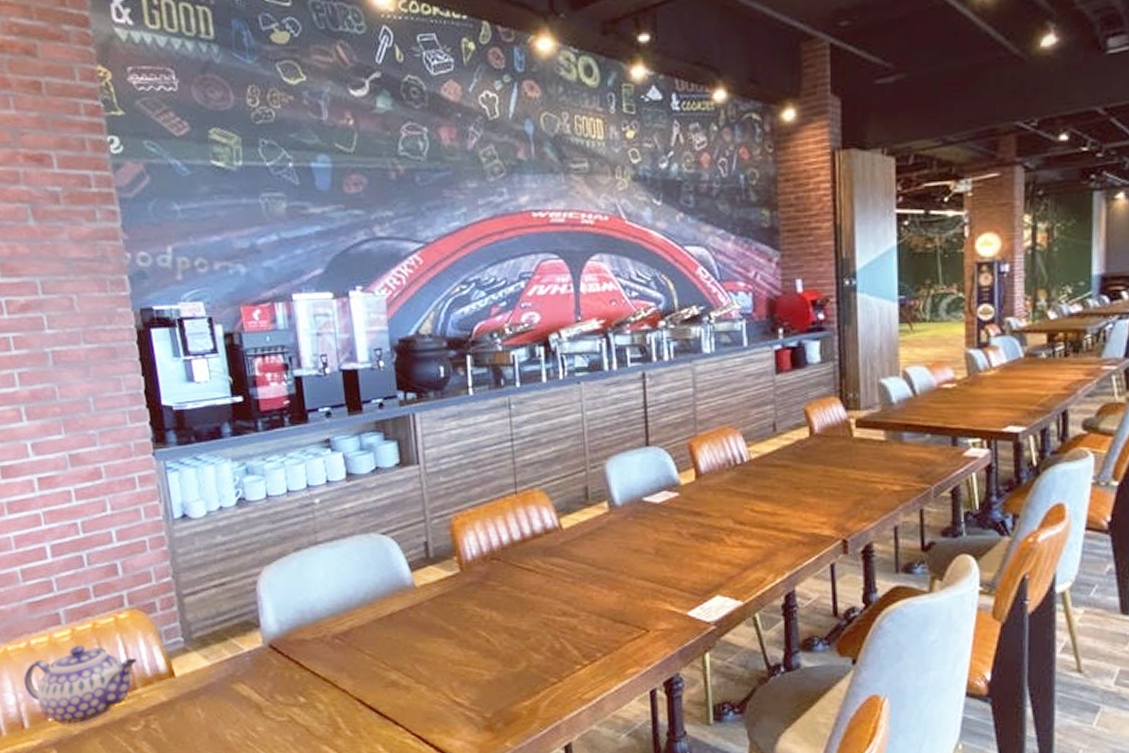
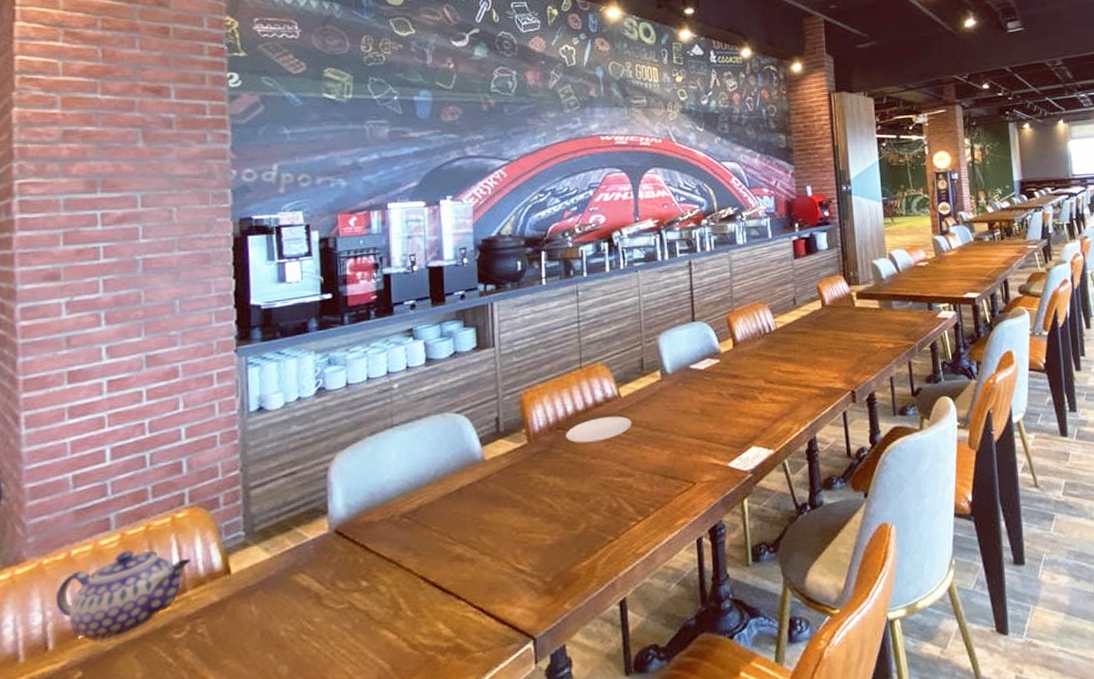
plate: none [501,549,576,577] -> present [566,416,632,444]

